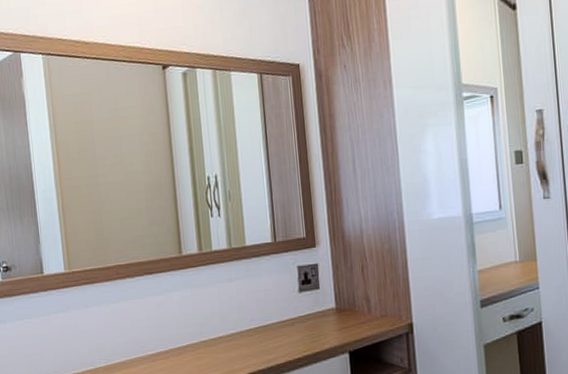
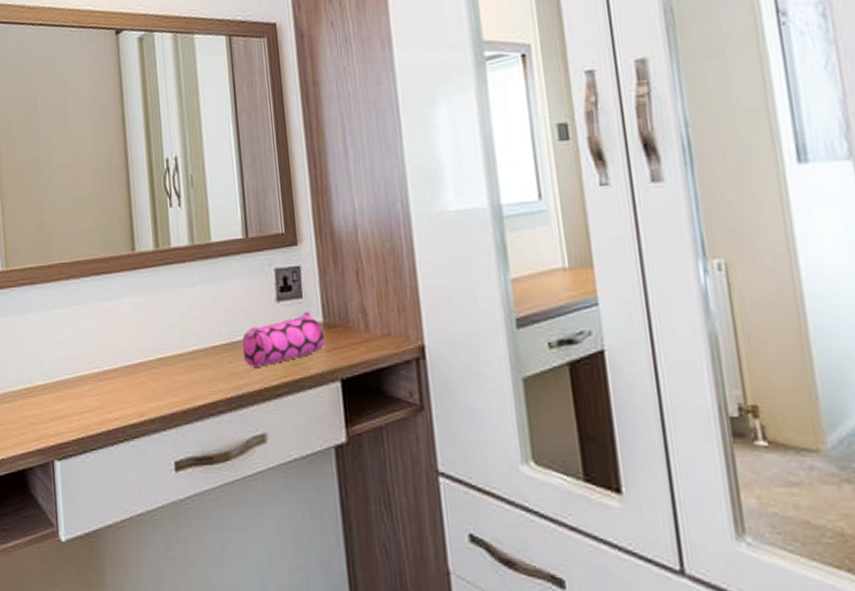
pencil case: none [271,300,337,346] -> present [242,312,325,369]

